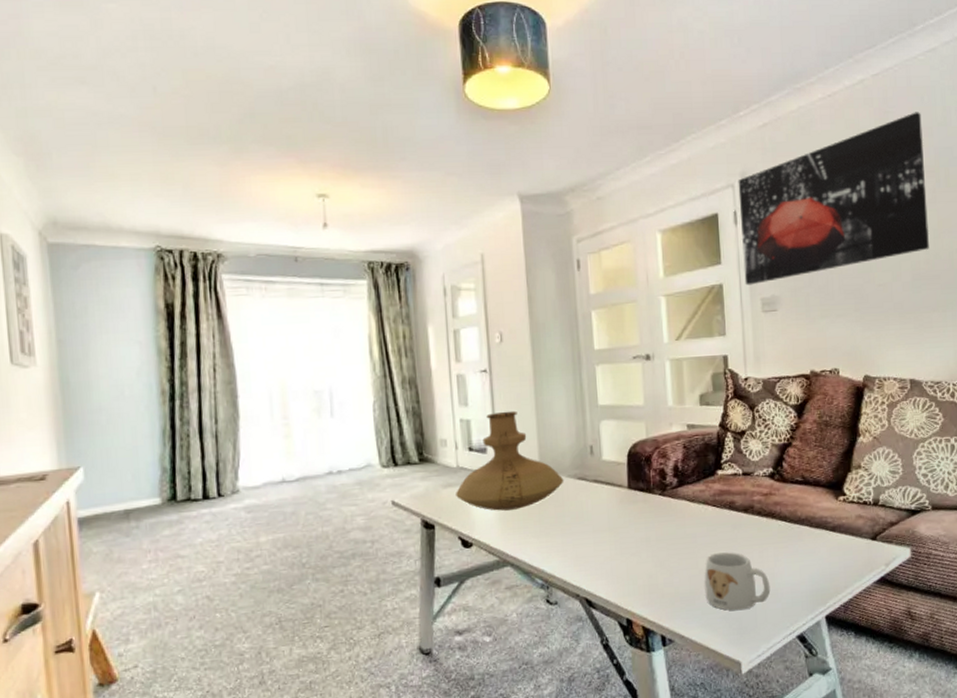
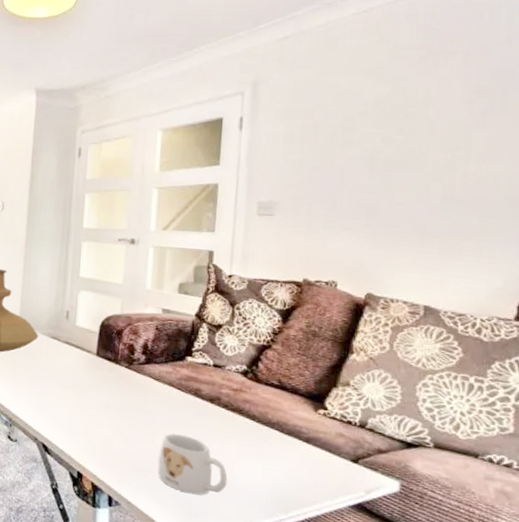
wall art: present [738,112,929,286] -> none [242,29,478,188]

